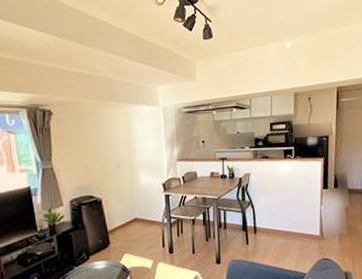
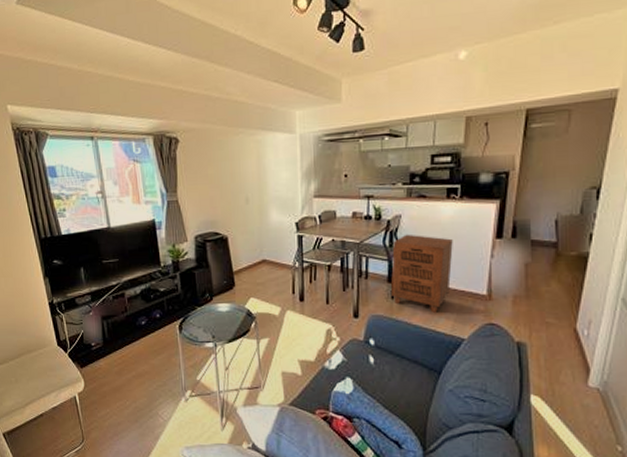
cabinet: none [244,189,292,254] -> present [390,234,453,313]

